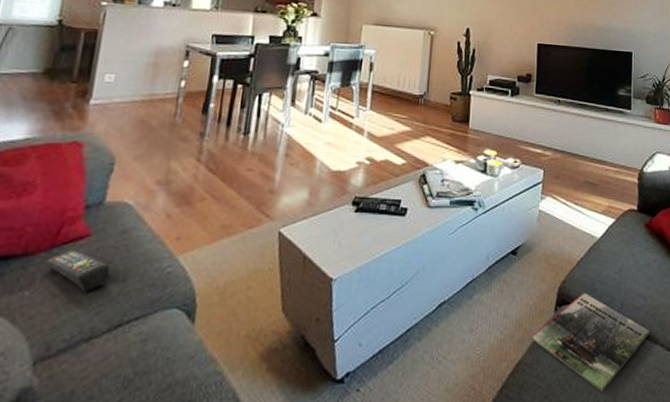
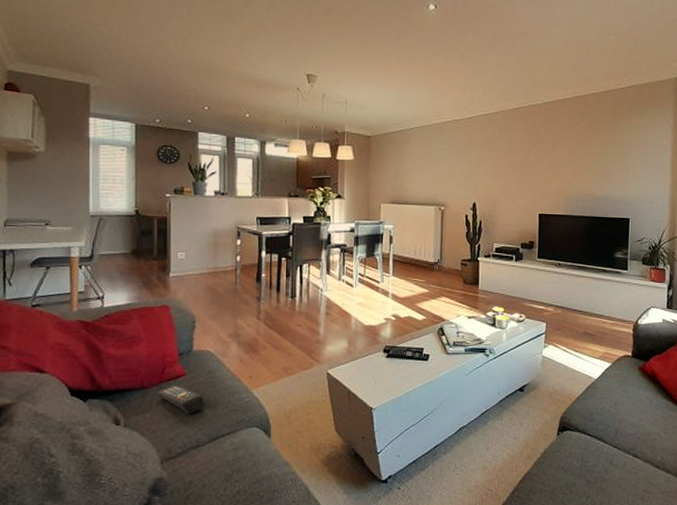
magazine: present [530,292,650,393] -> none [536,421,641,497]

